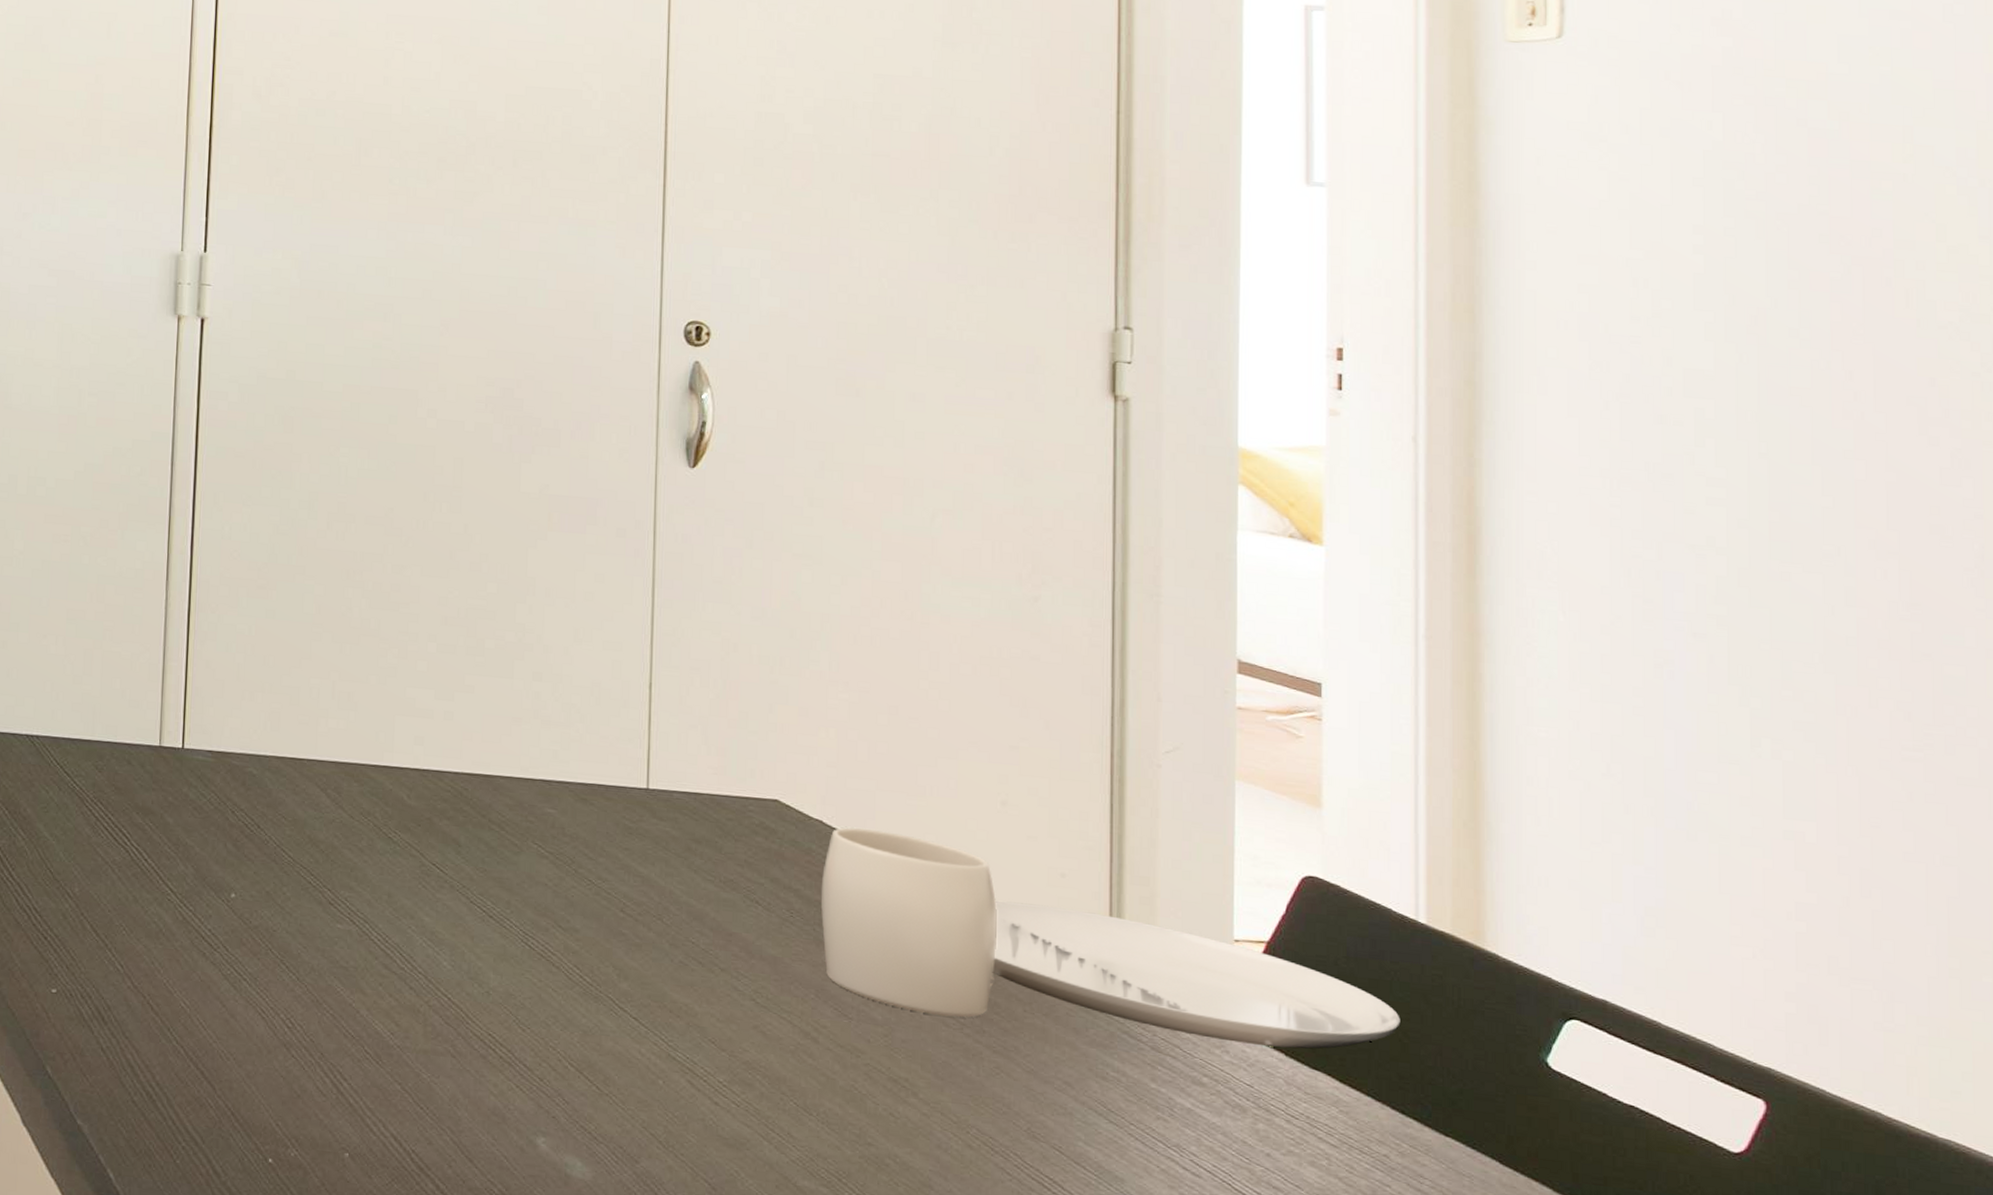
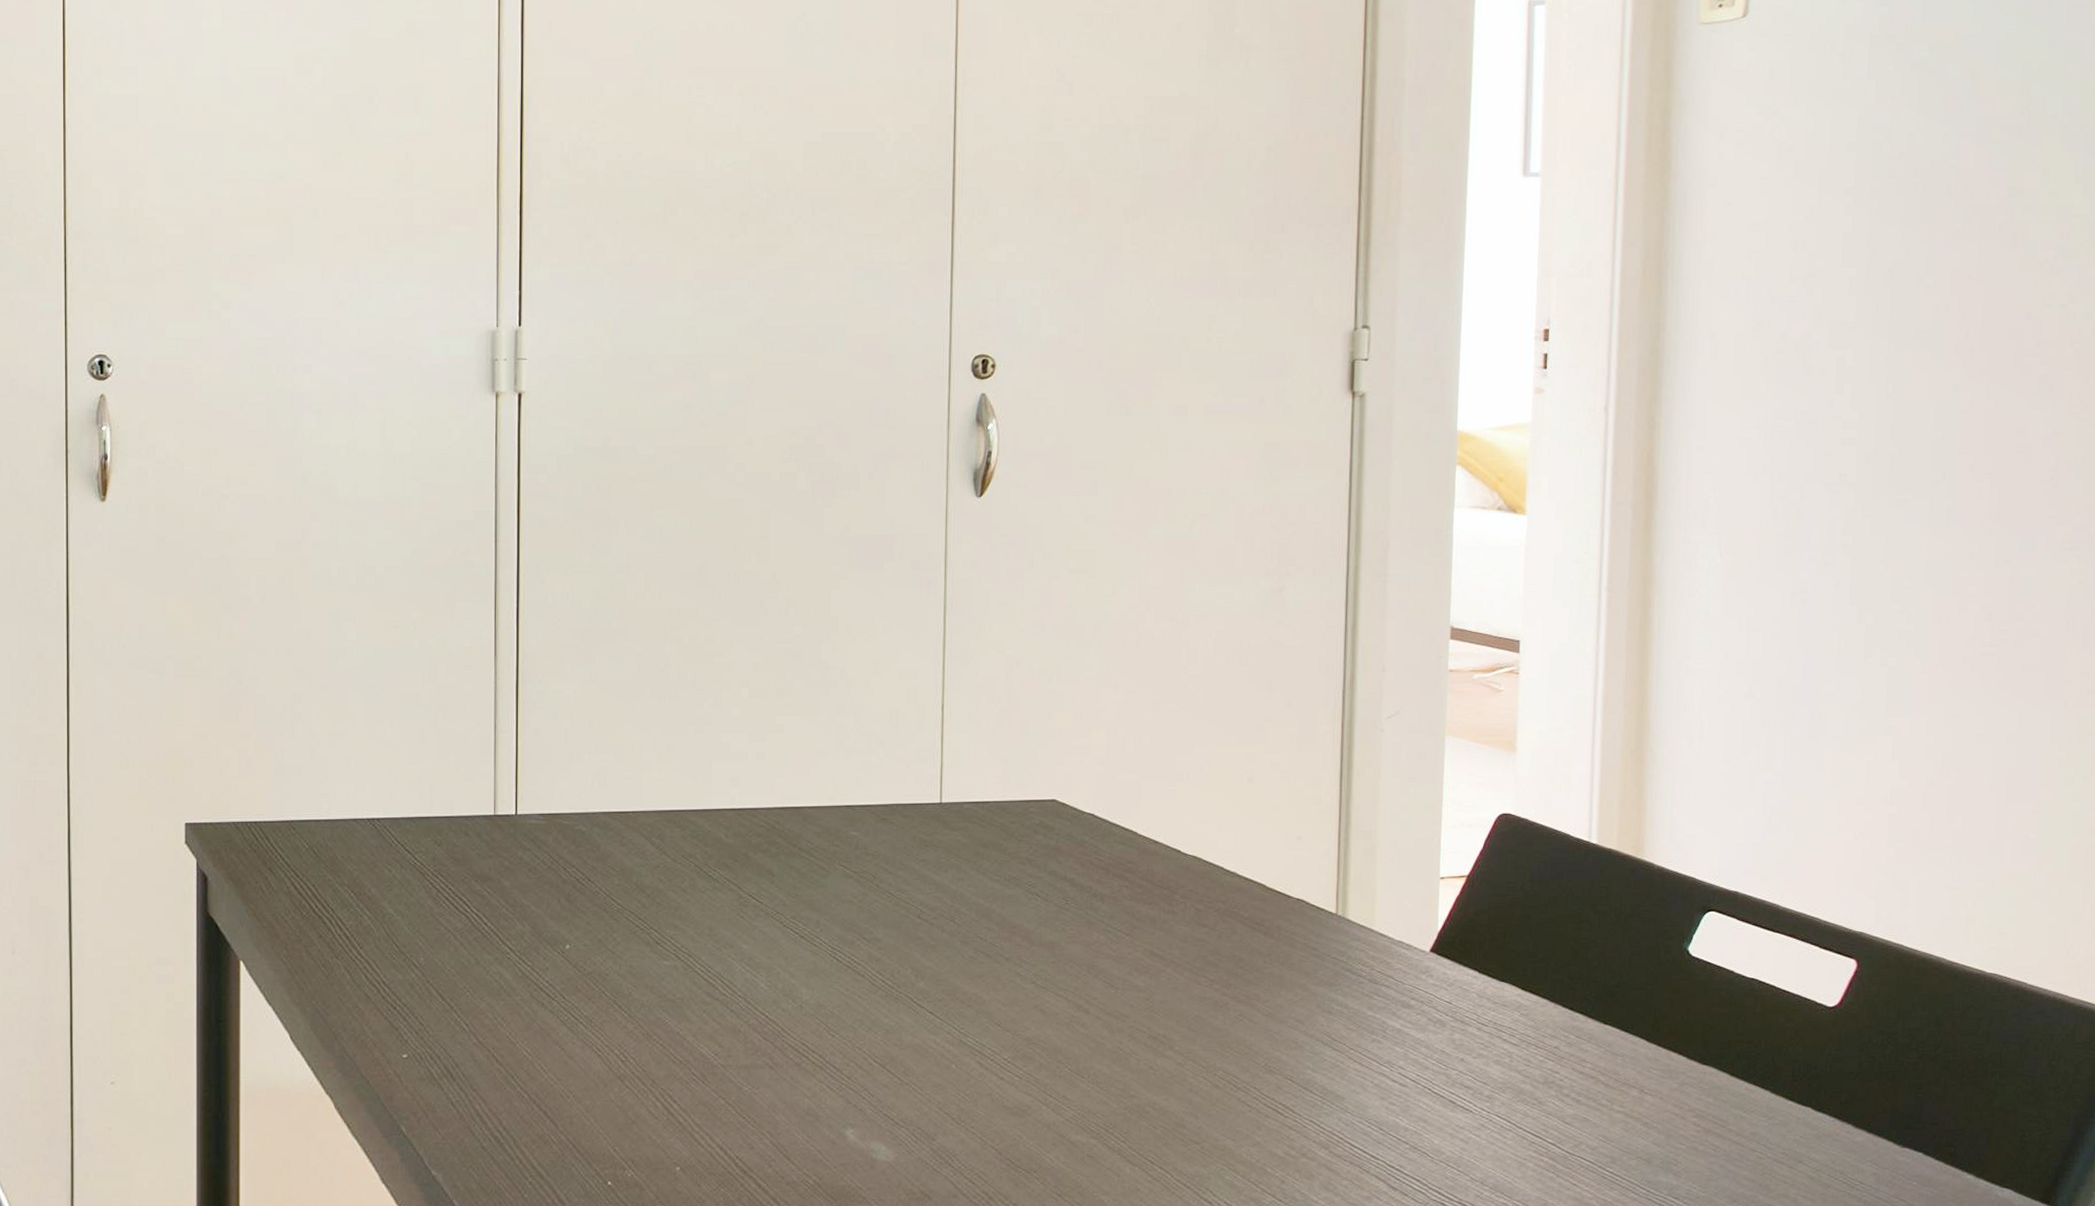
mug: present [820,827,998,1018] -> none [1092,817,1244,976]
plate: present [992,900,1400,1049] -> none [1238,867,1573,967]

